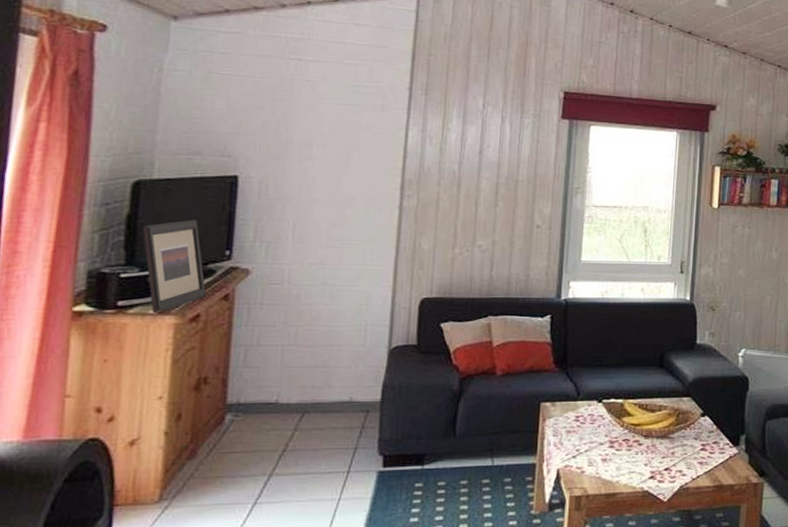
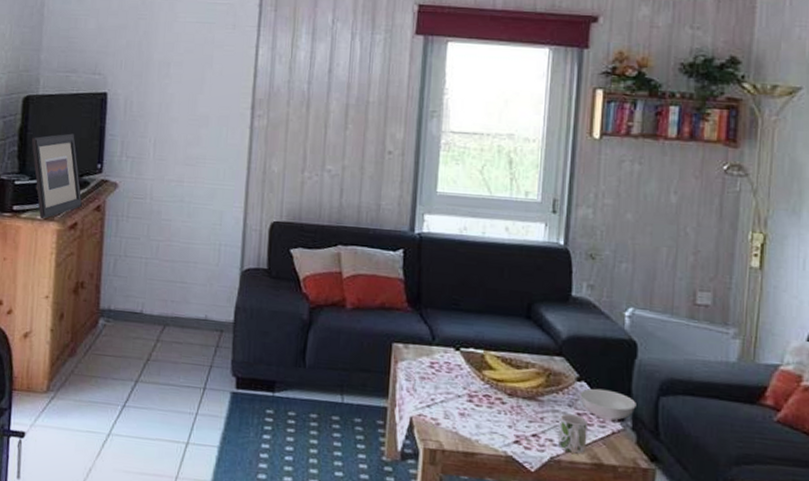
mug: none [687,446,710,480] -> present [558,413,588,454]
bowl: none [704,420,748,448] -> present [580,388,636,422]

